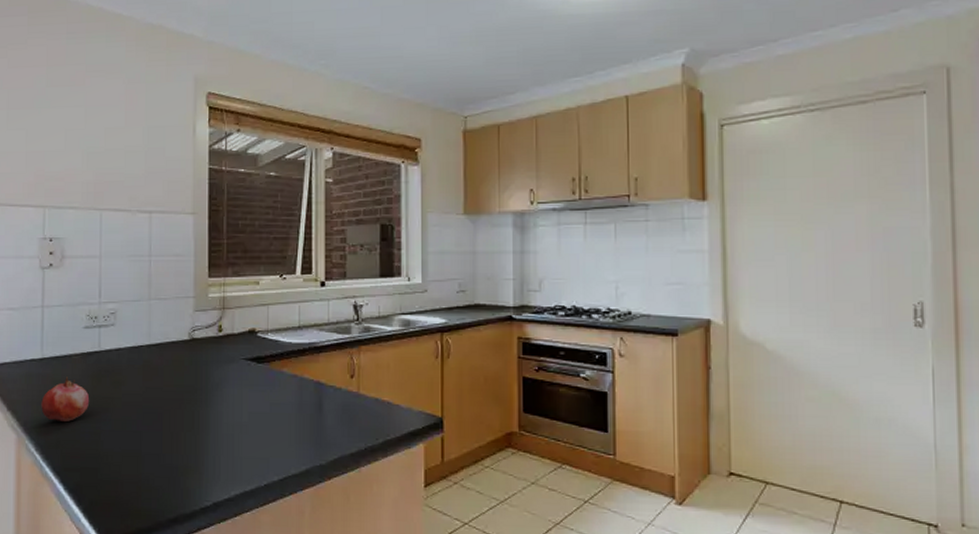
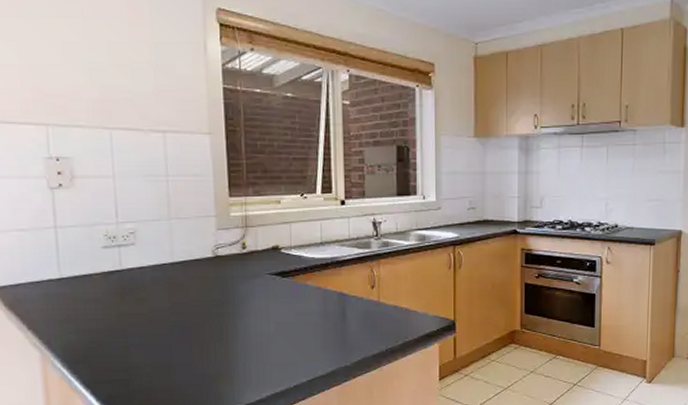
fruit: present [41,377,90,423] -> none [63,295,115,339]

